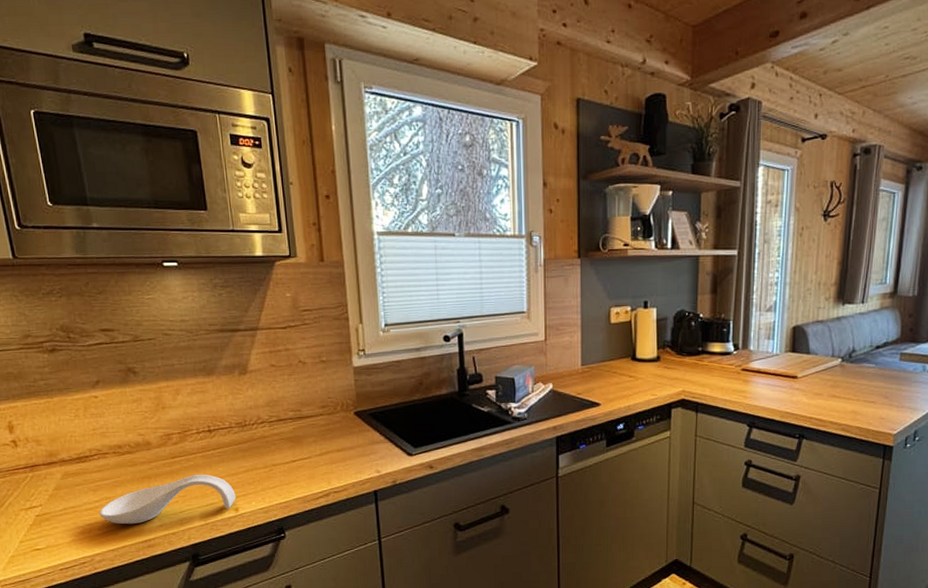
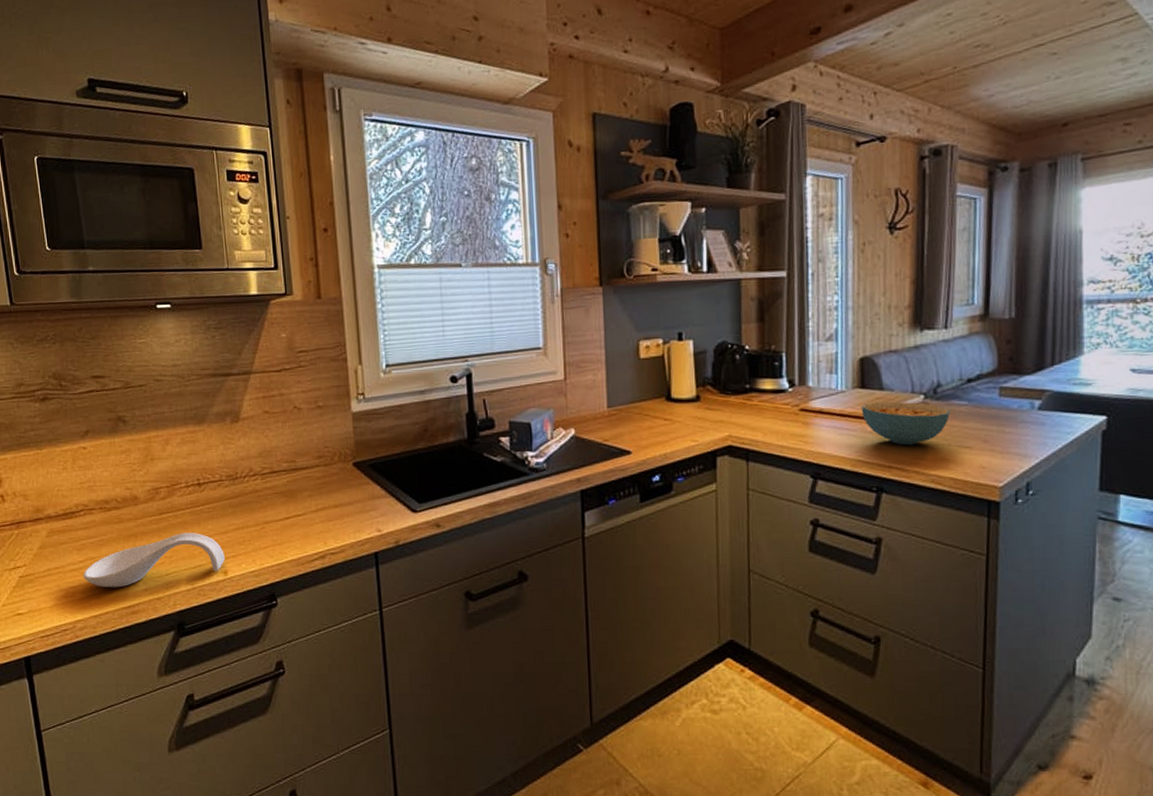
cereal bowl: none [791,363,861,400] -> present [861,401,950,446]

